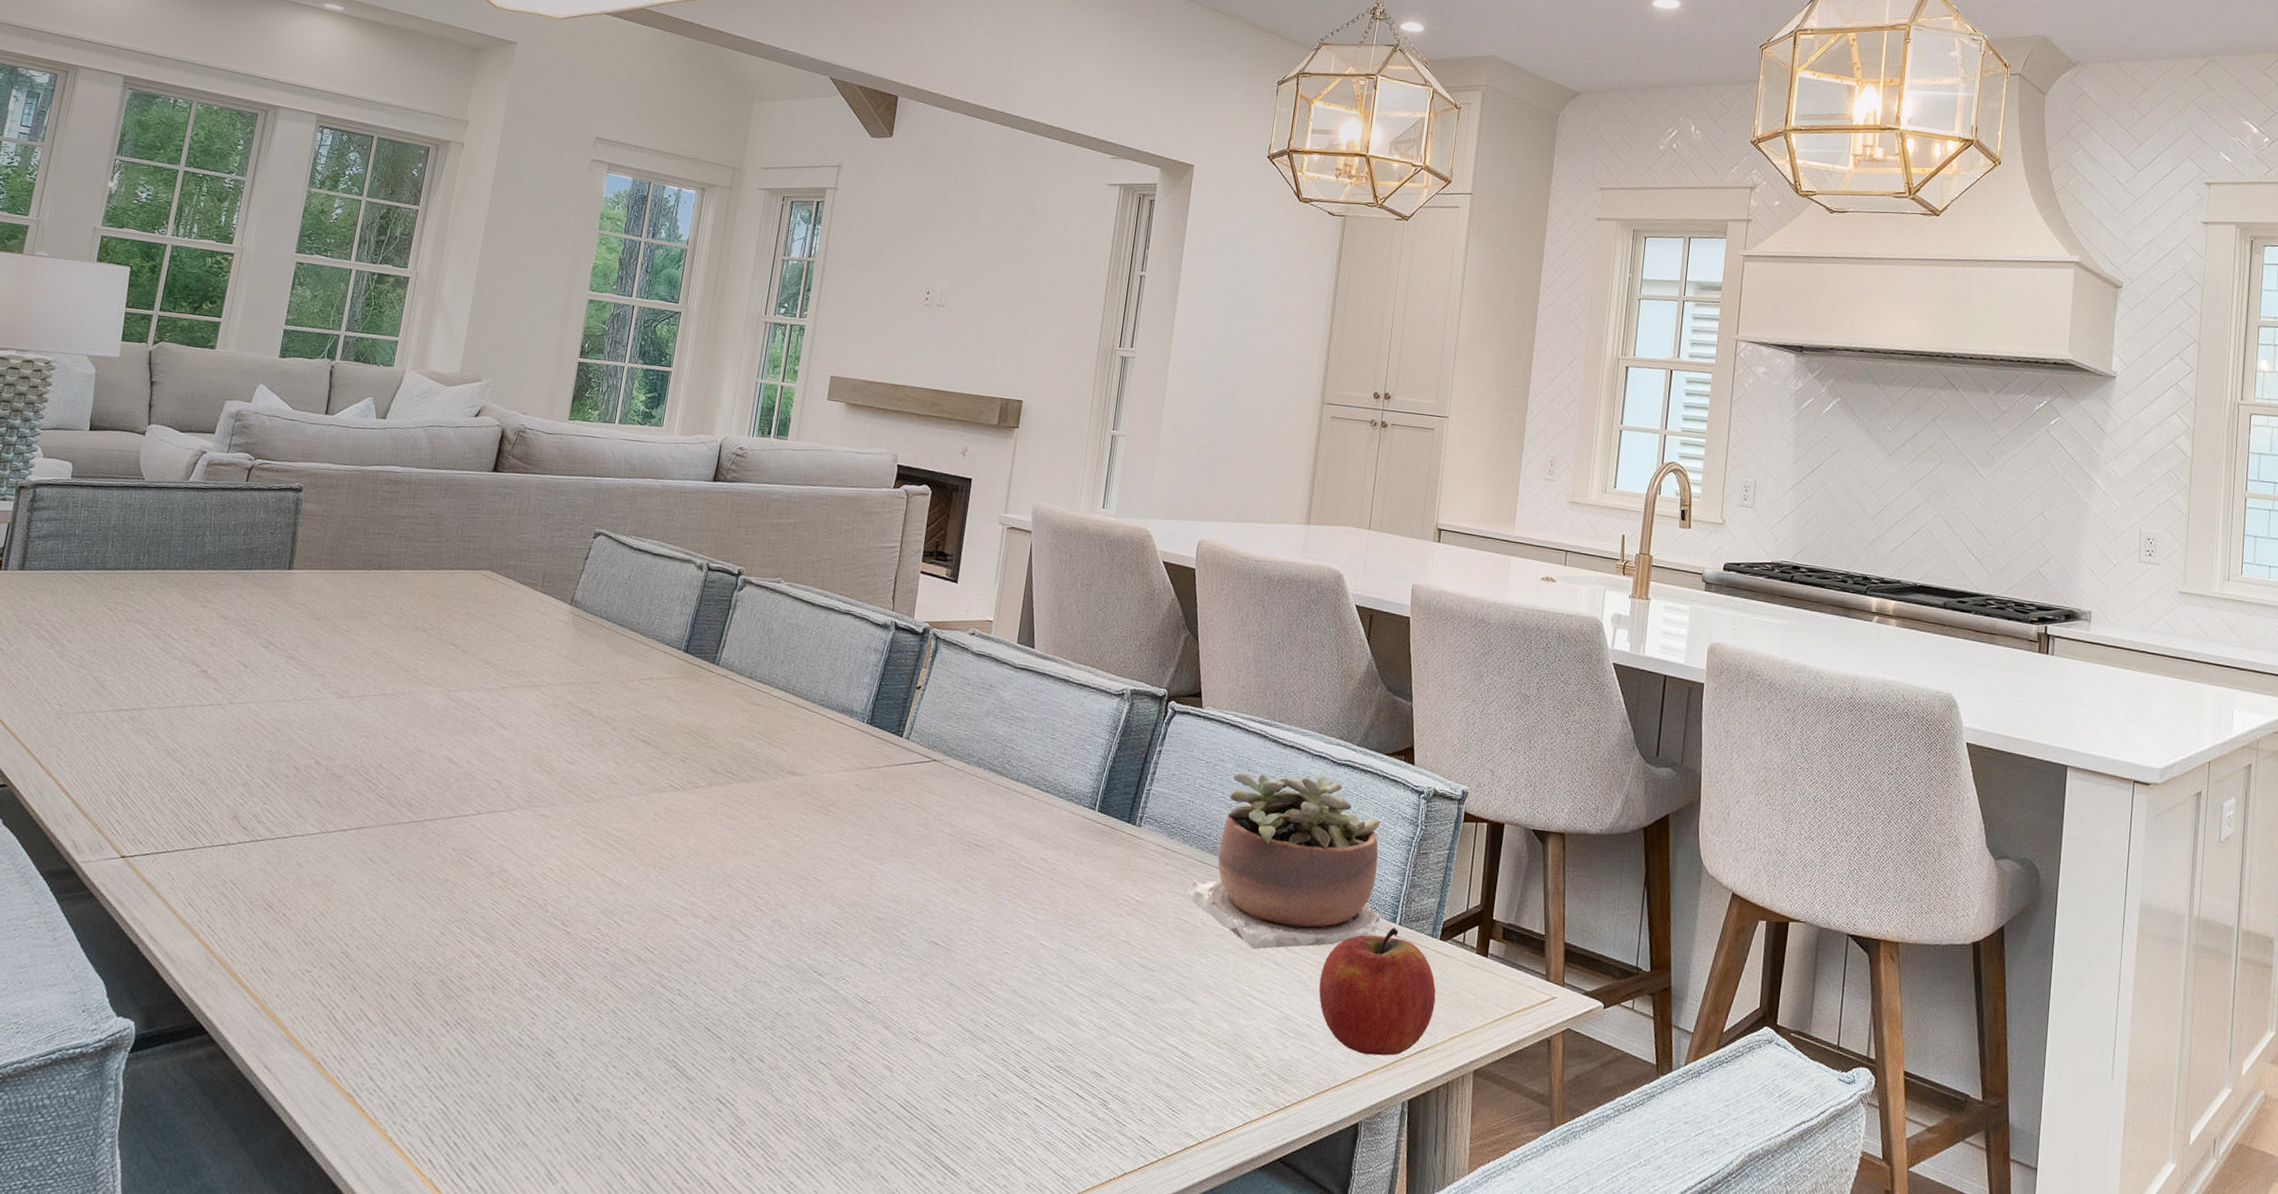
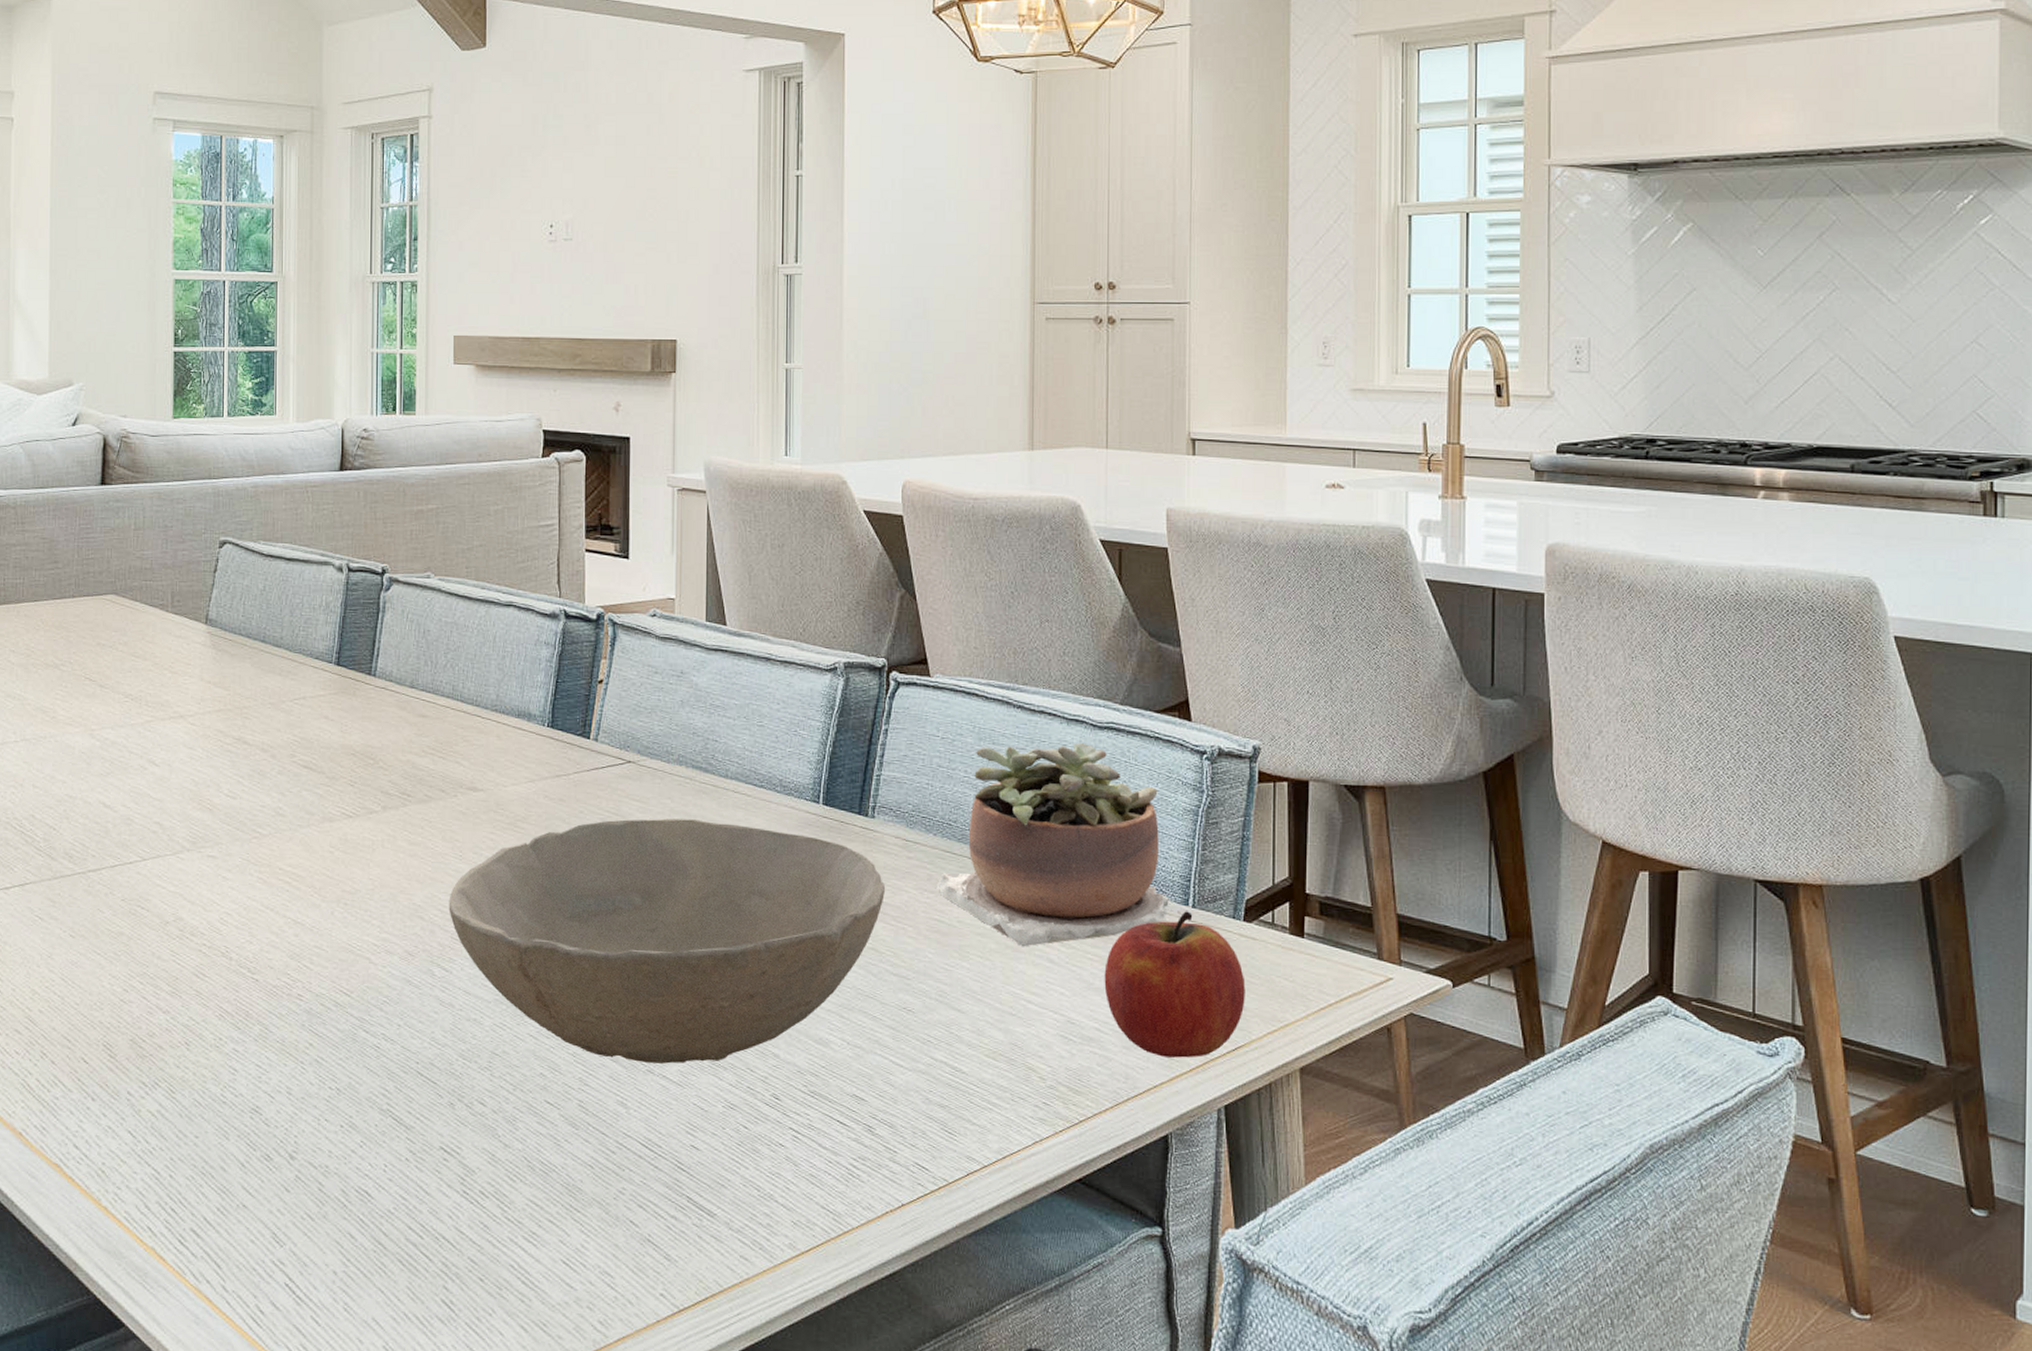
bowl: none [755,811,1143,1034] -> present [448,818,885,1064]

